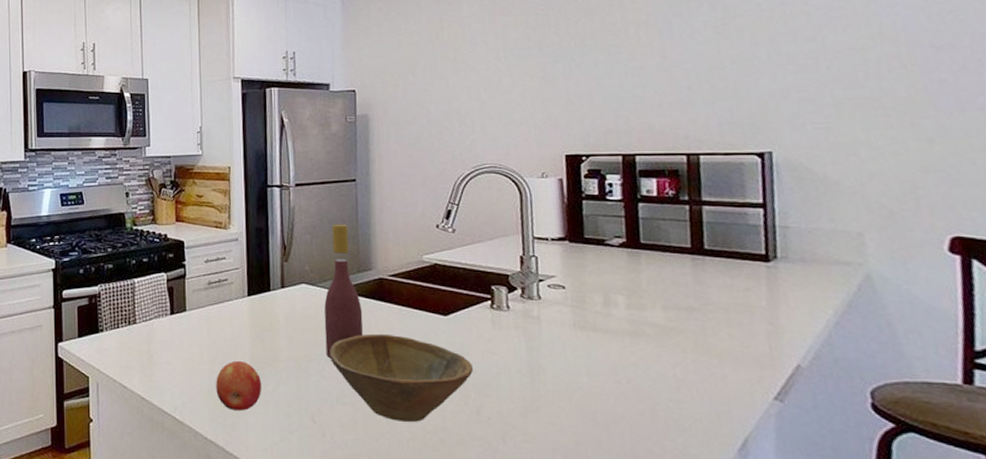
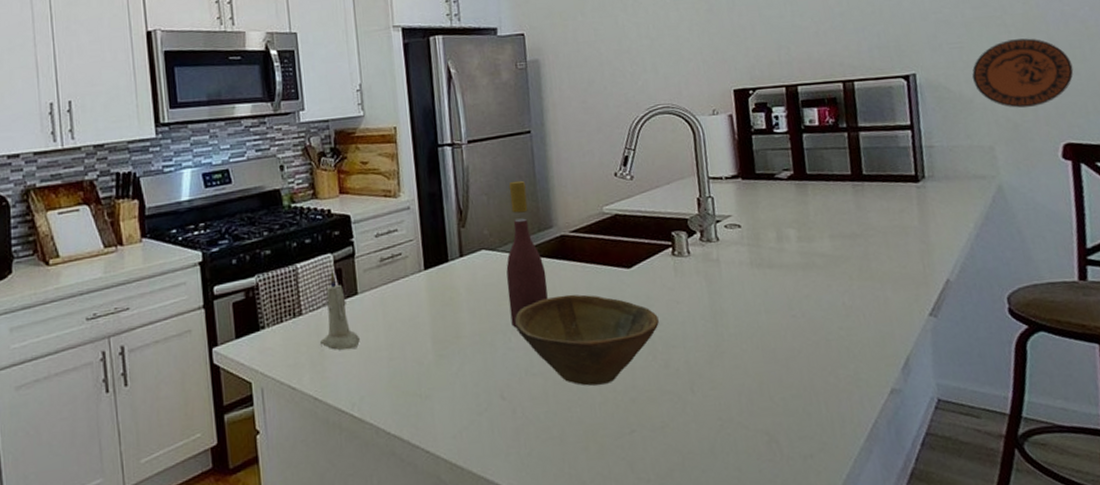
candle: none [149,289,185,359] -> present [319,271,360,351]
apple: present [216,360,262,411] -> none [396,342,447,399]
decorative plate: none [839,123,969,196] -> present [972,38,1074,108]

